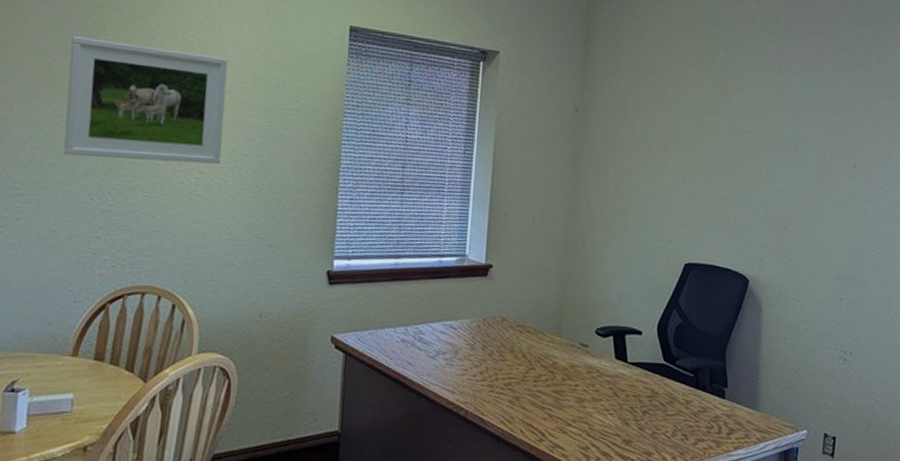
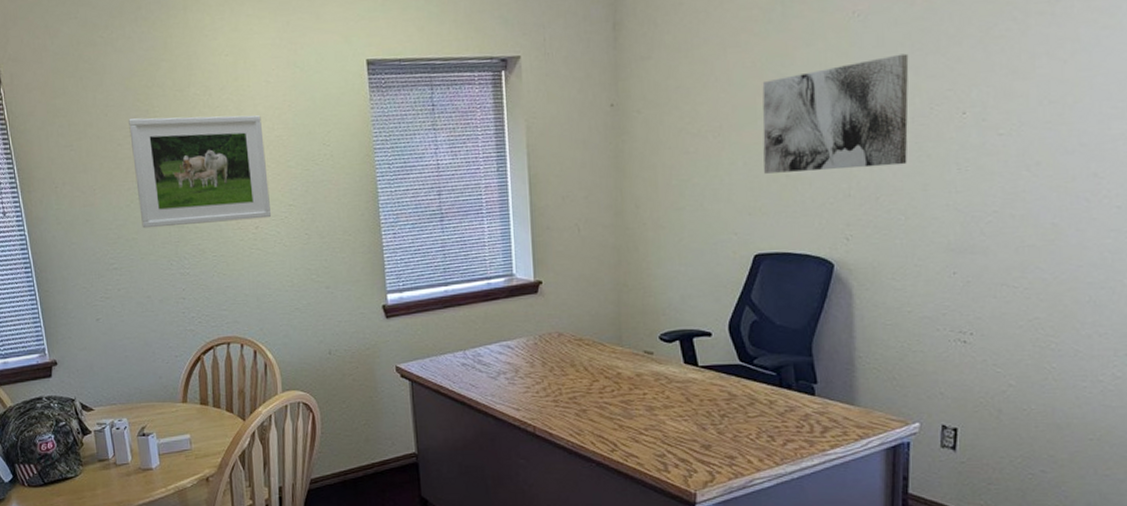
wall art: none [699,109,817,202] -> present [762,53,909,174]

